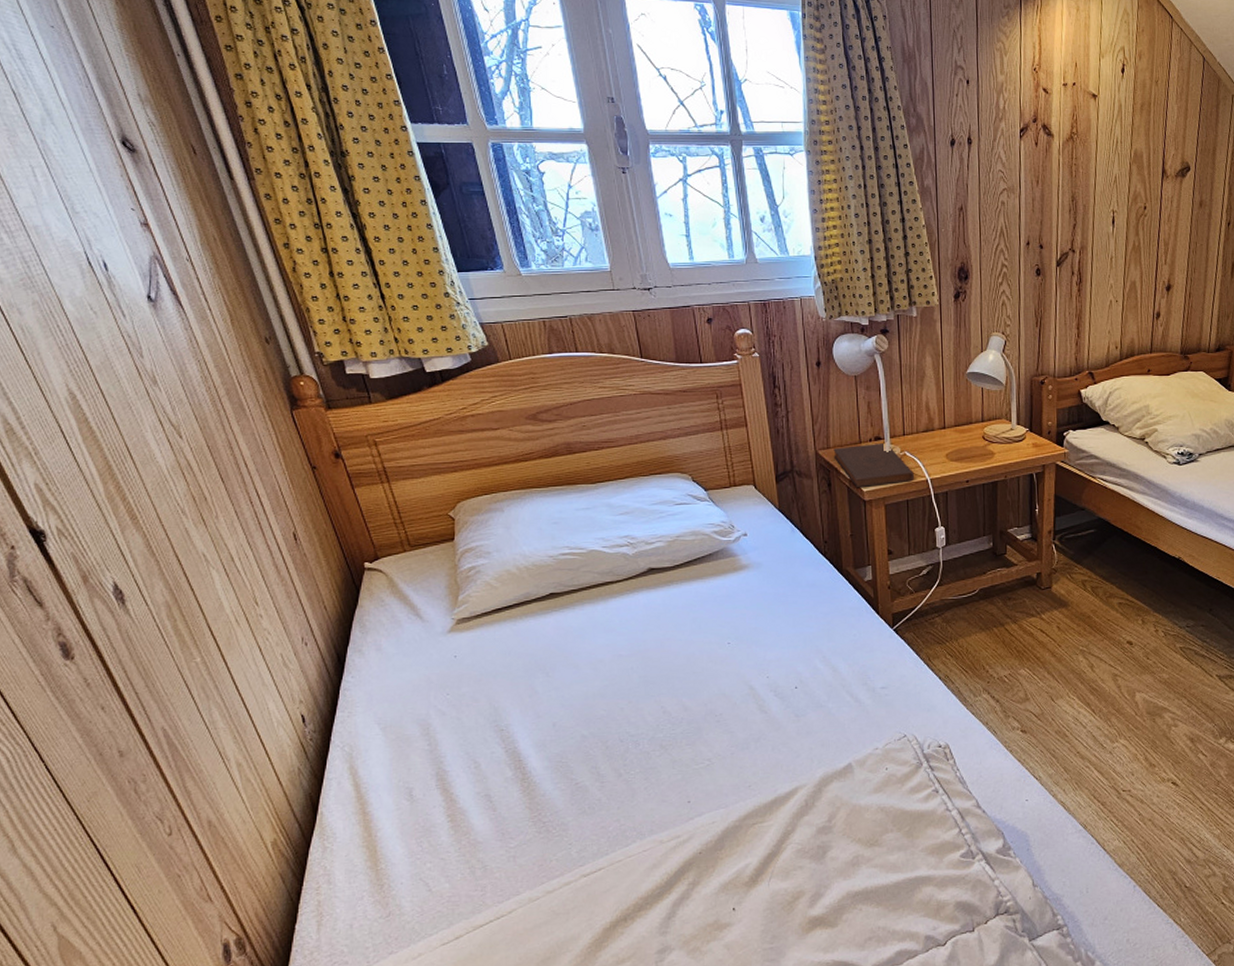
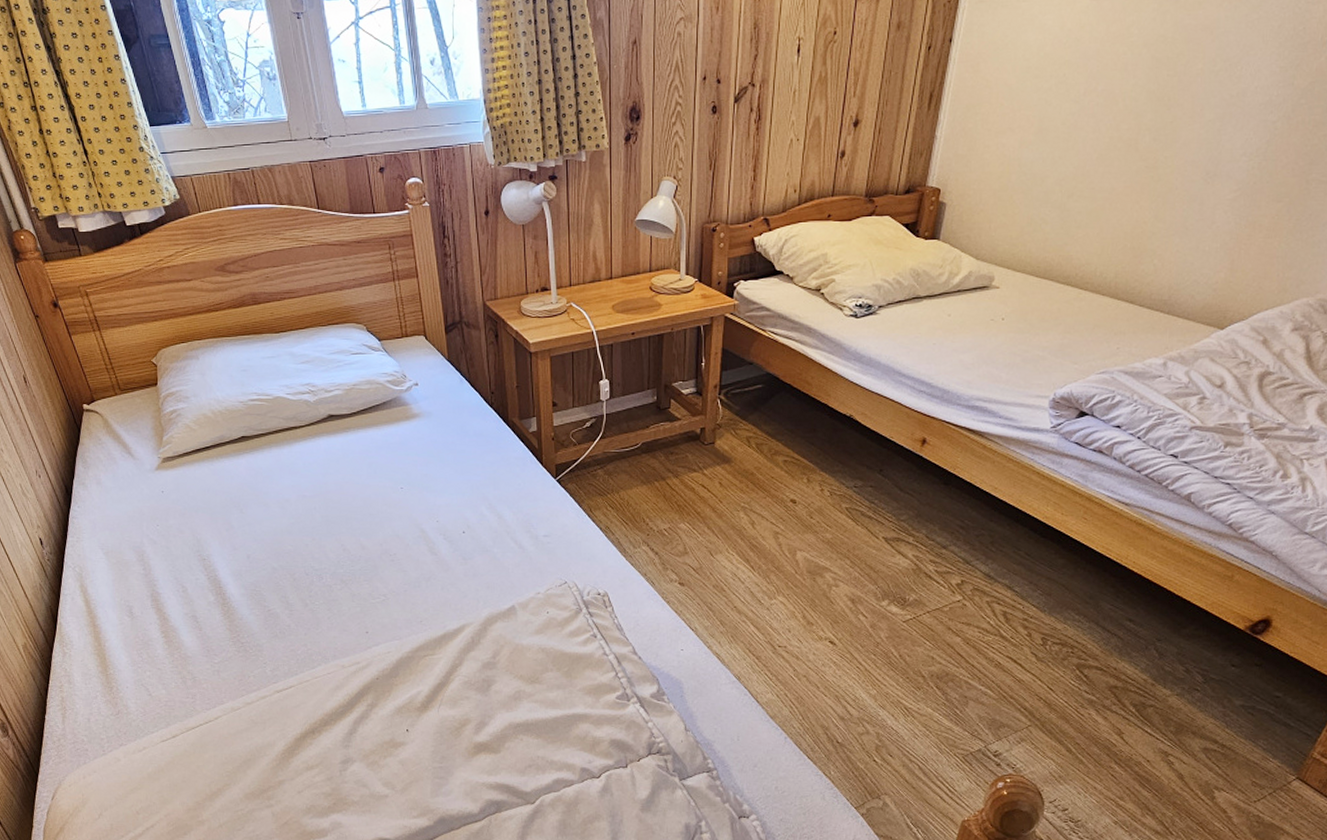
book: present [833,442,915,488] -> none [501,293,581,340]

